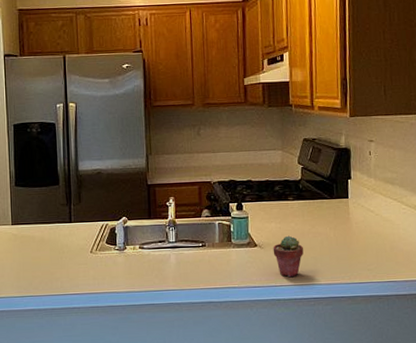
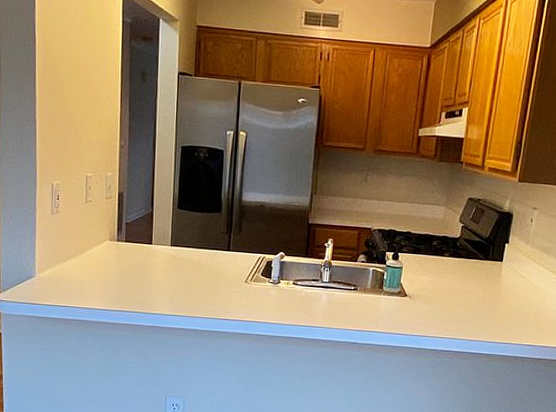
potted succulent: present [273,235,303,277] -> none [421,290,451,329]

